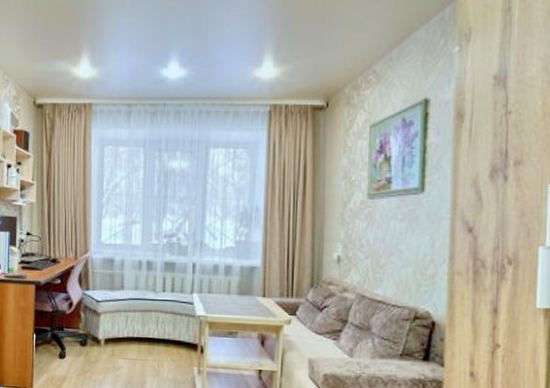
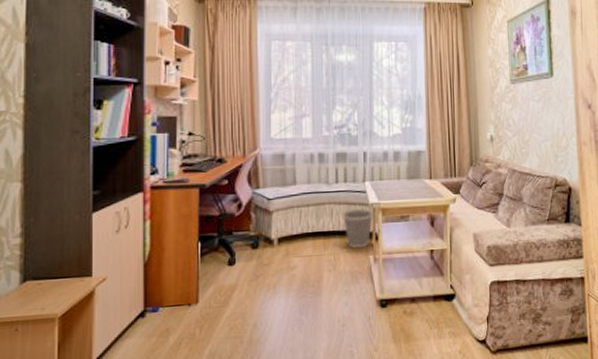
wastebasket: none [167,319,199,359] -> present [342,209,373,249]

